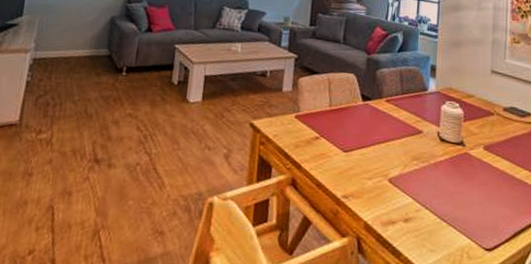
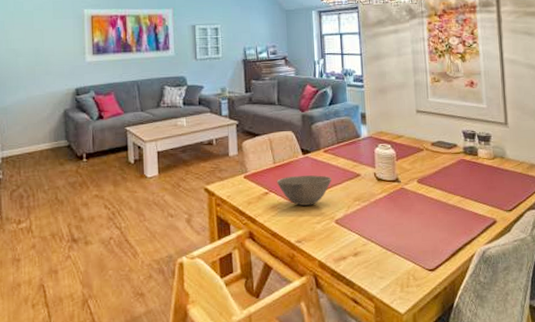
bowl: none [329,123,391,158] -> present [276,175,332,206]

